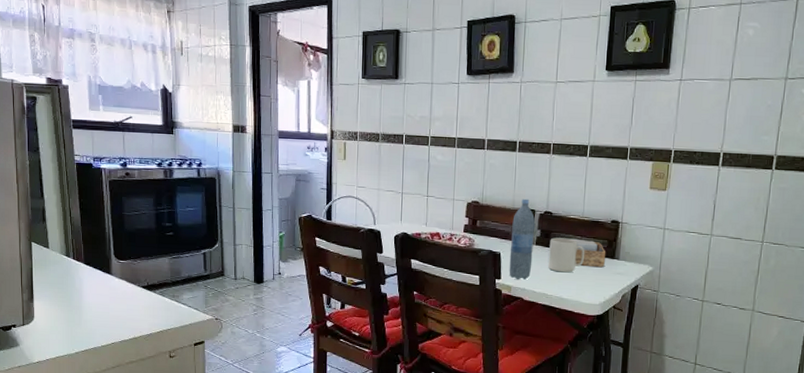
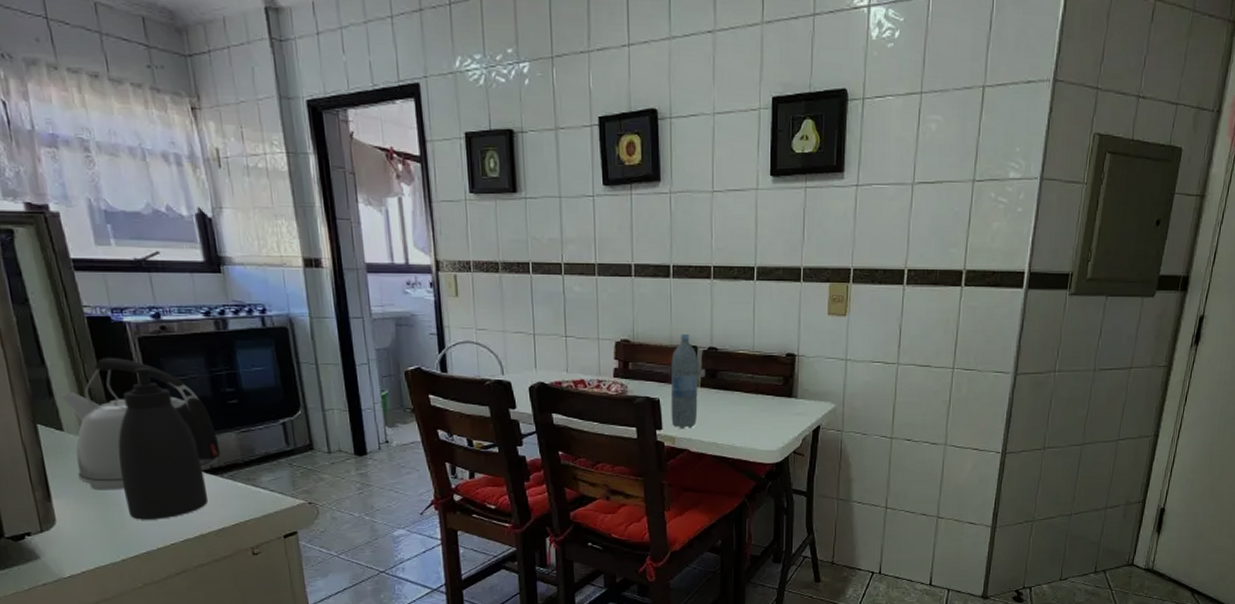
kettle: none [50,194,156,297] -> present [60,357,221,490]
soap dispenser: none [83,203,143,323] -> present [117,367,209,520]
mug: present [547,237,585,273] -> none [715,377,758,417]
napkin holder: present [571,238,606,268] -> none [741,377,782,409]

